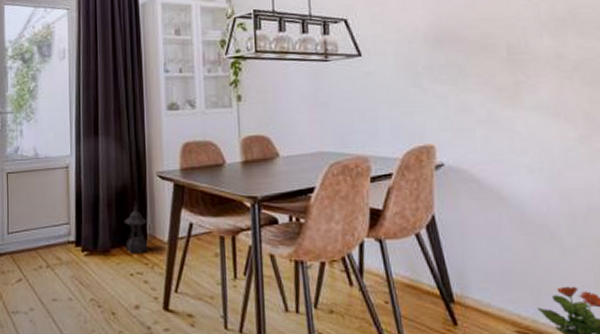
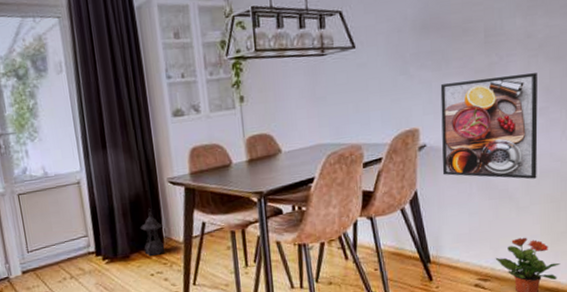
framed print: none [458,96,584,216] -> present [440,73,538,180]

